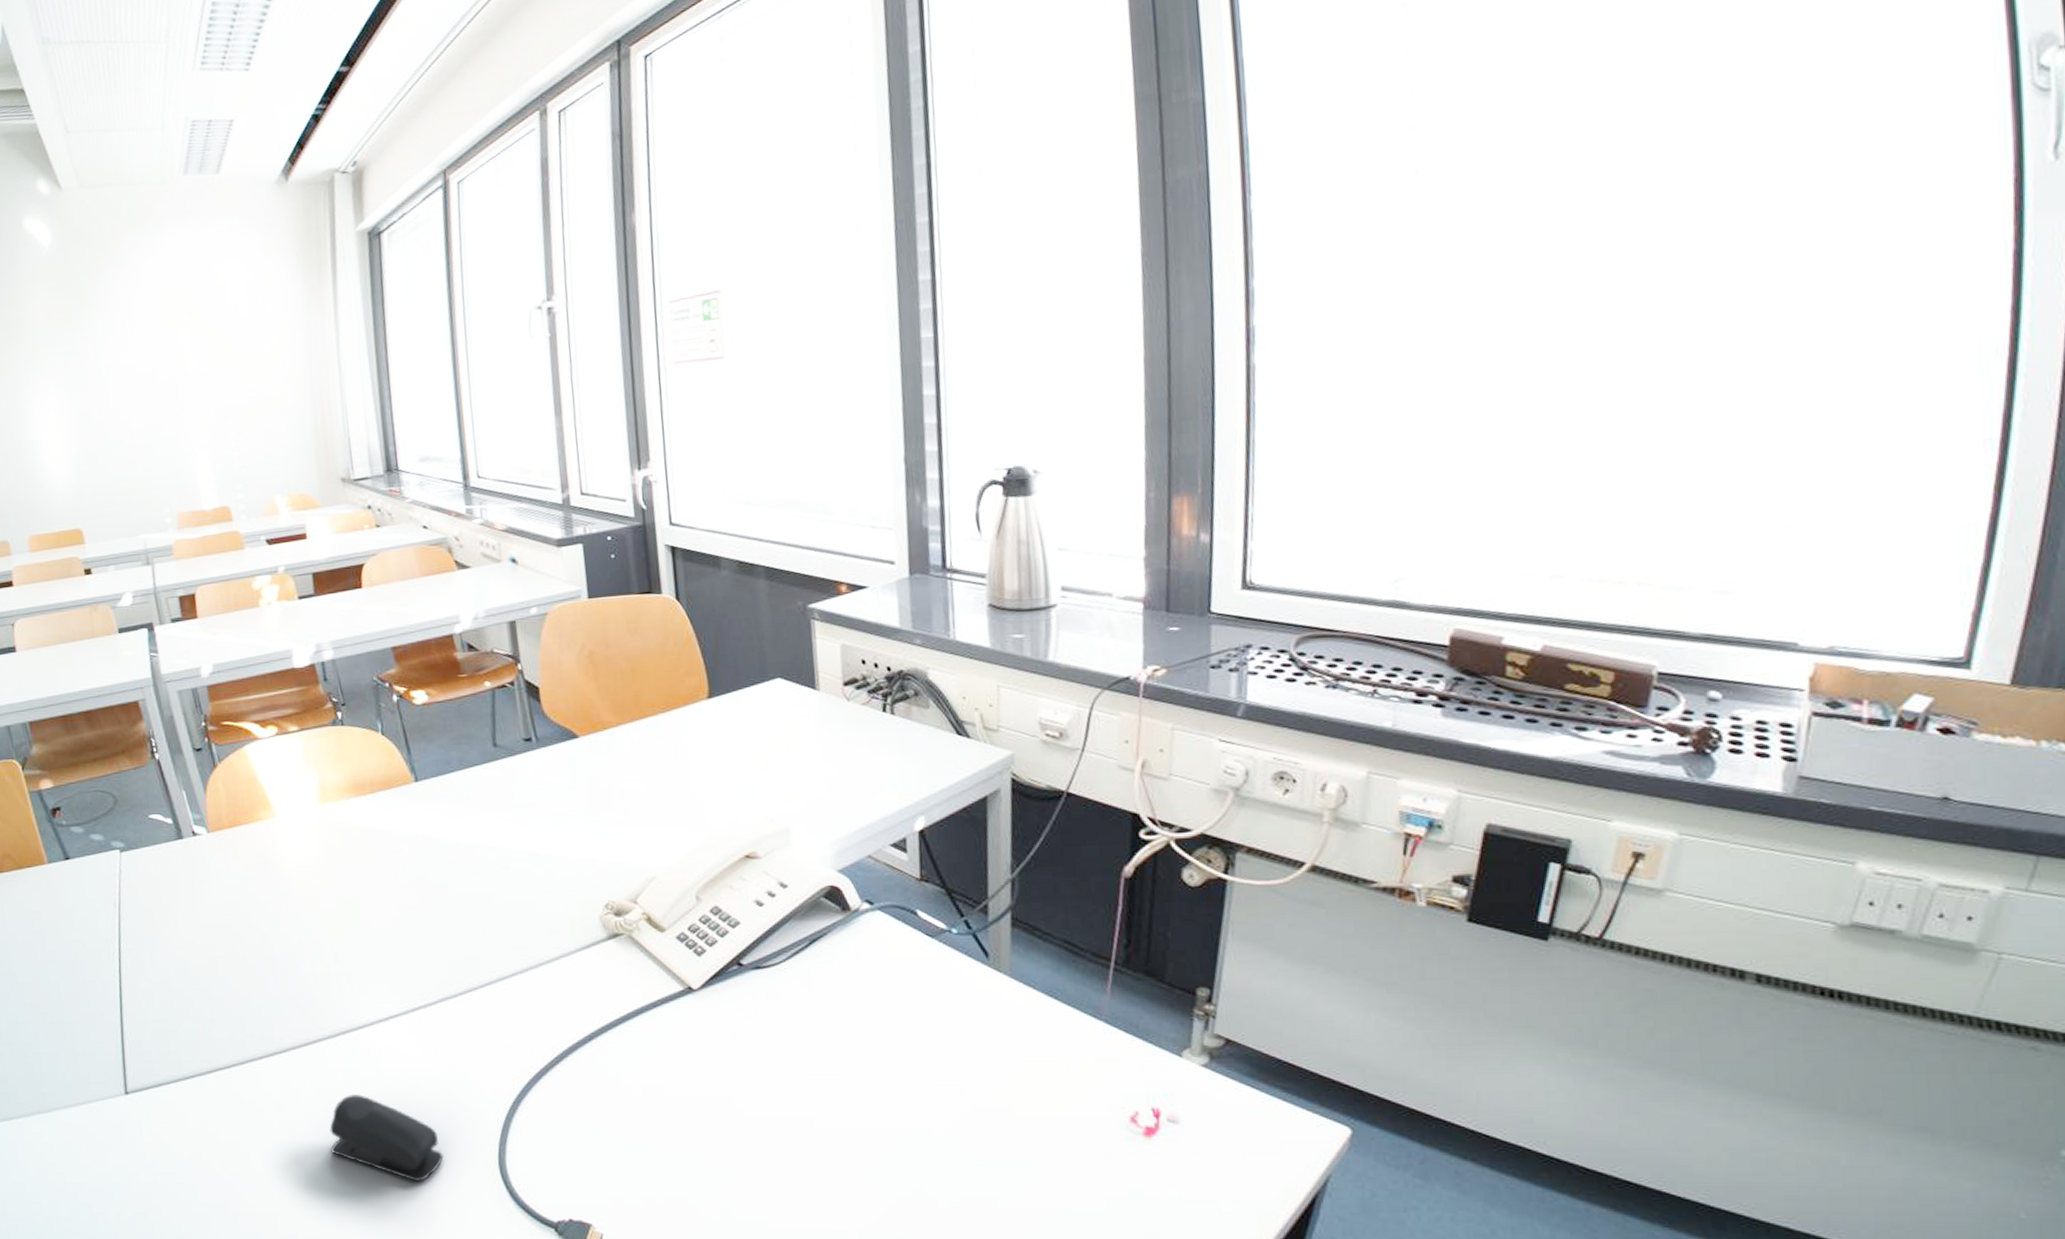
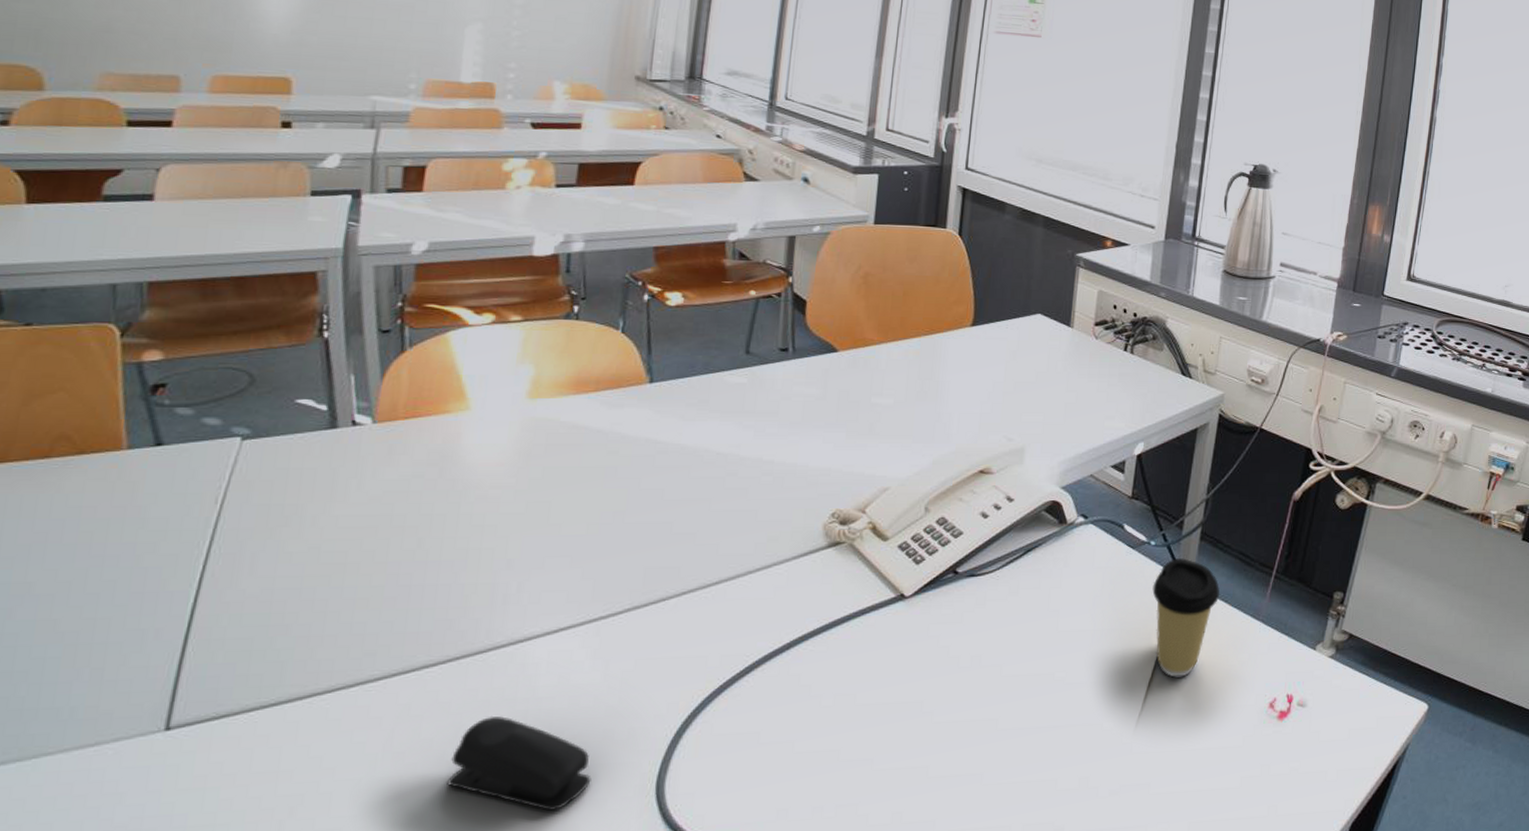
coffee cup: none [962,948,1046,1083] -> present [1152,558,1220,678]

